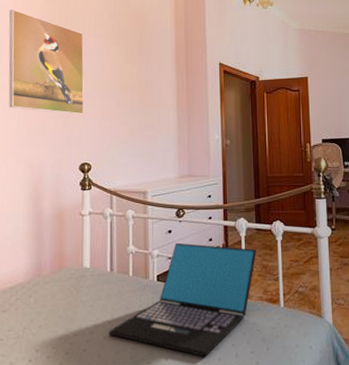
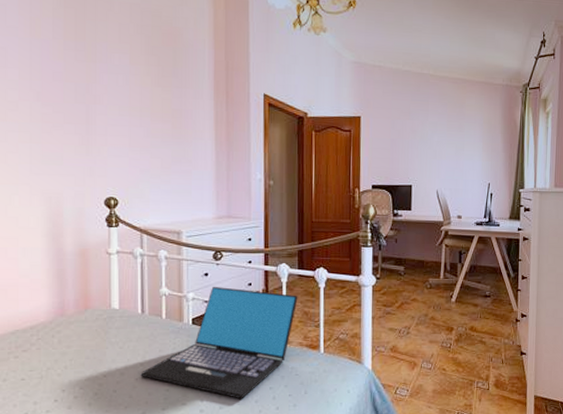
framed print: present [8,9,85,115] -> none [12,11,109,143]

